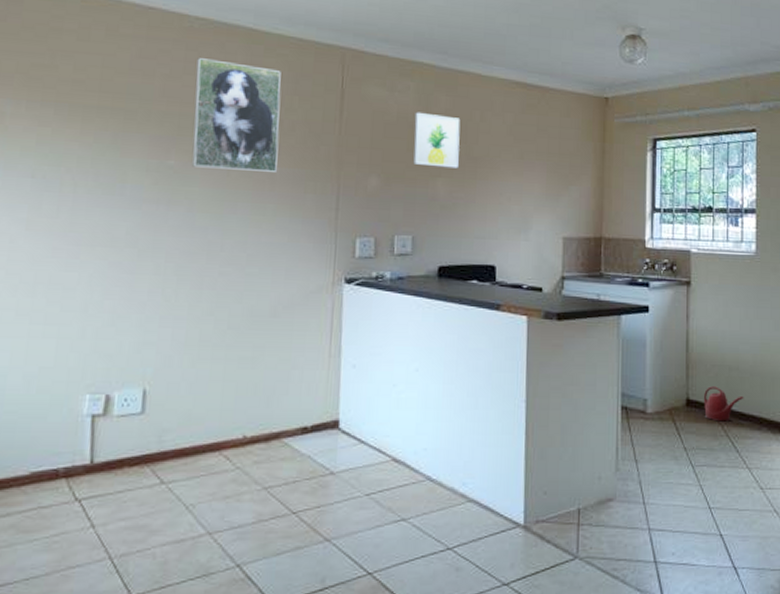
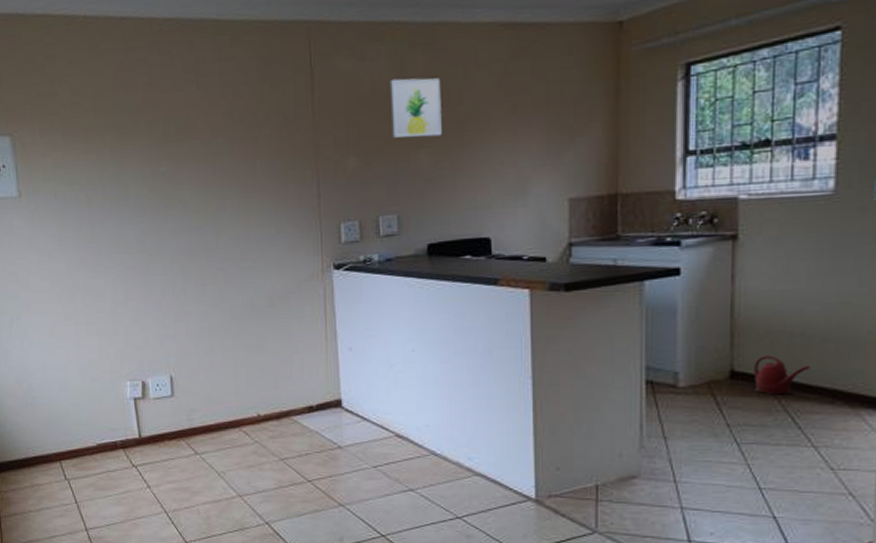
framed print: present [191,58,281,172] -> none [171,58,257,171]

